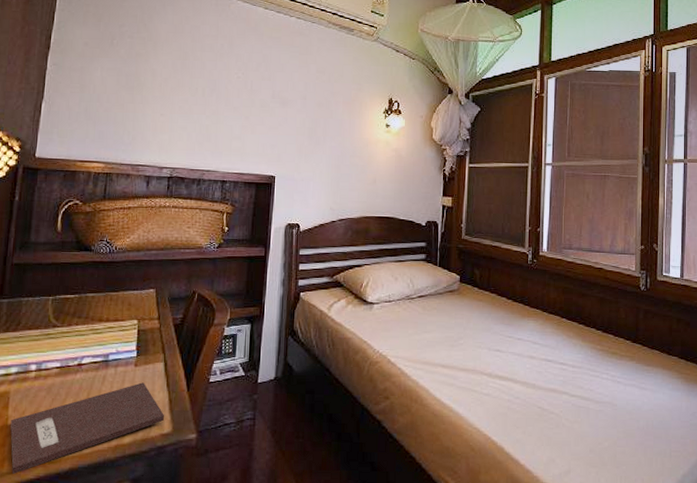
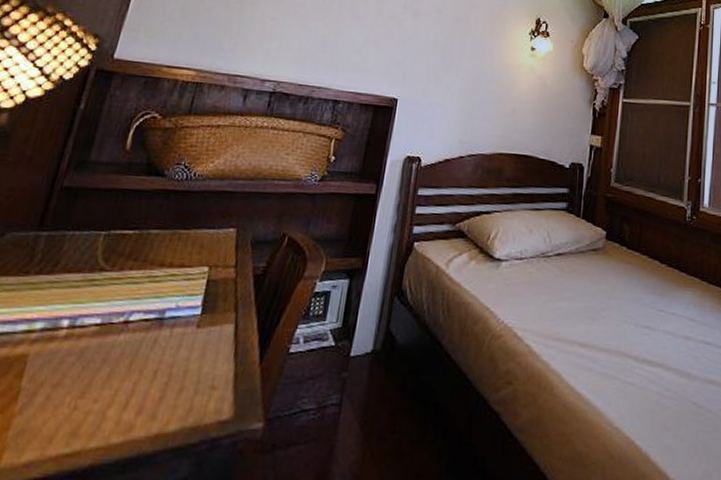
notebook: present [10,382,165,474] -> none [10,349,227,470]

